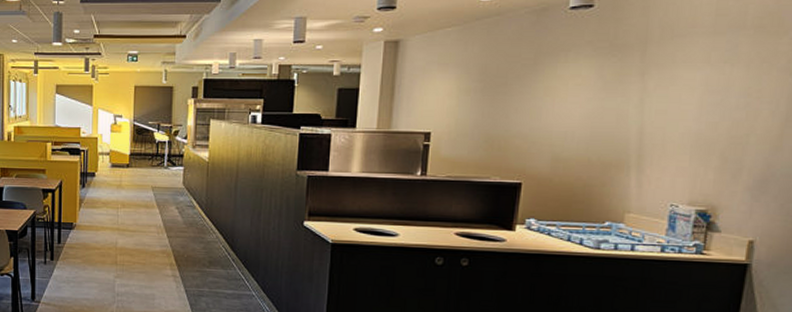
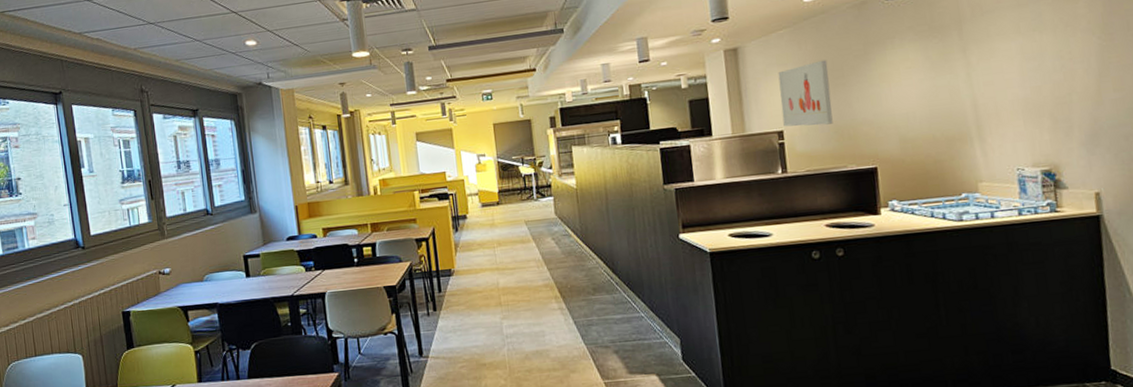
wall art: none [432,65,492,132] -> present [778,59,833,127]

